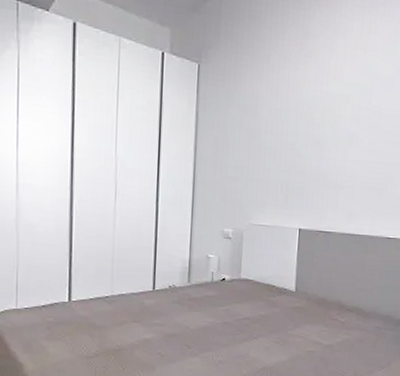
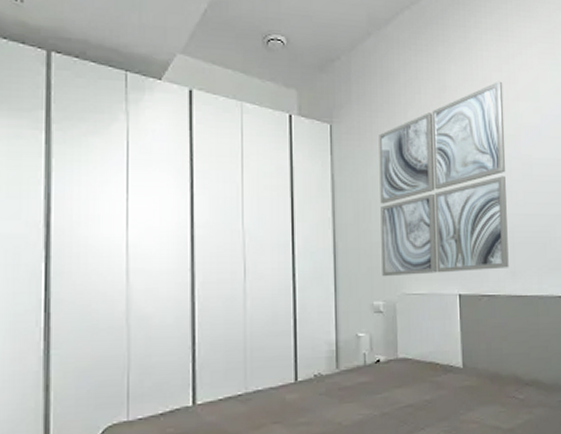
wall art: none [234,30,363,209] -> present [379,80,509,277]

